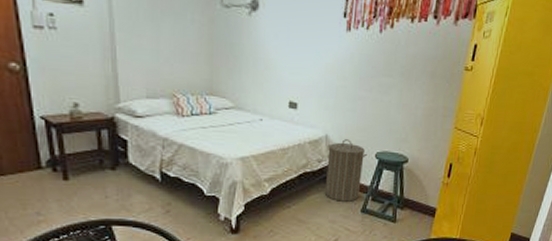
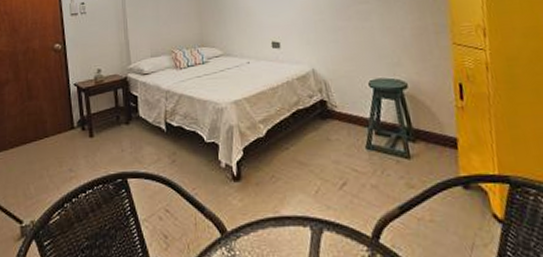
laundry hamper: present [324,139,367,202] -> none [315,71,360,139]

